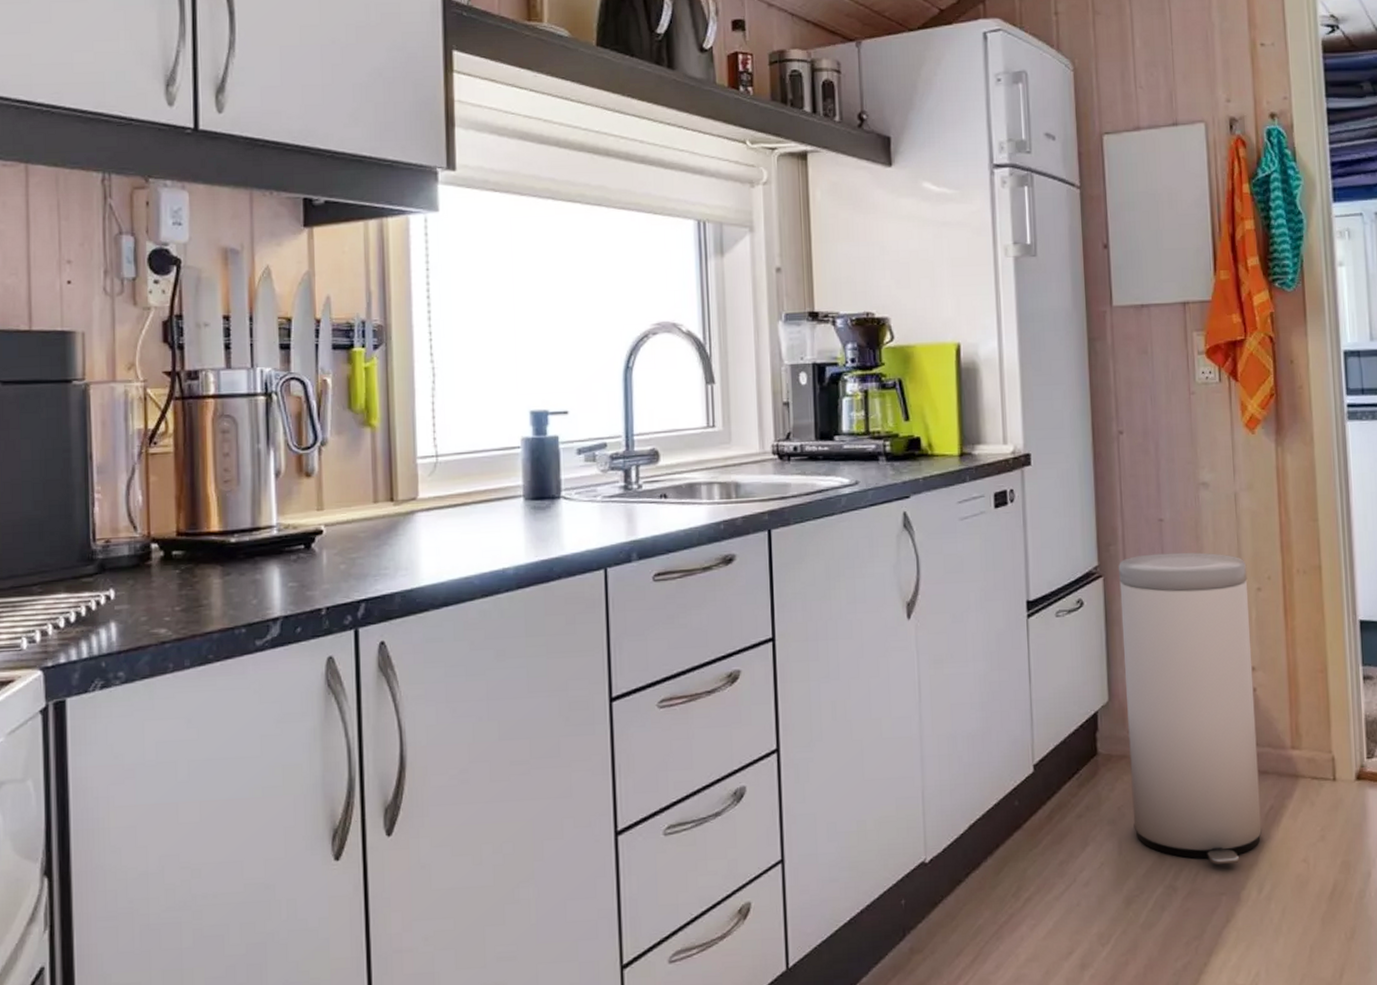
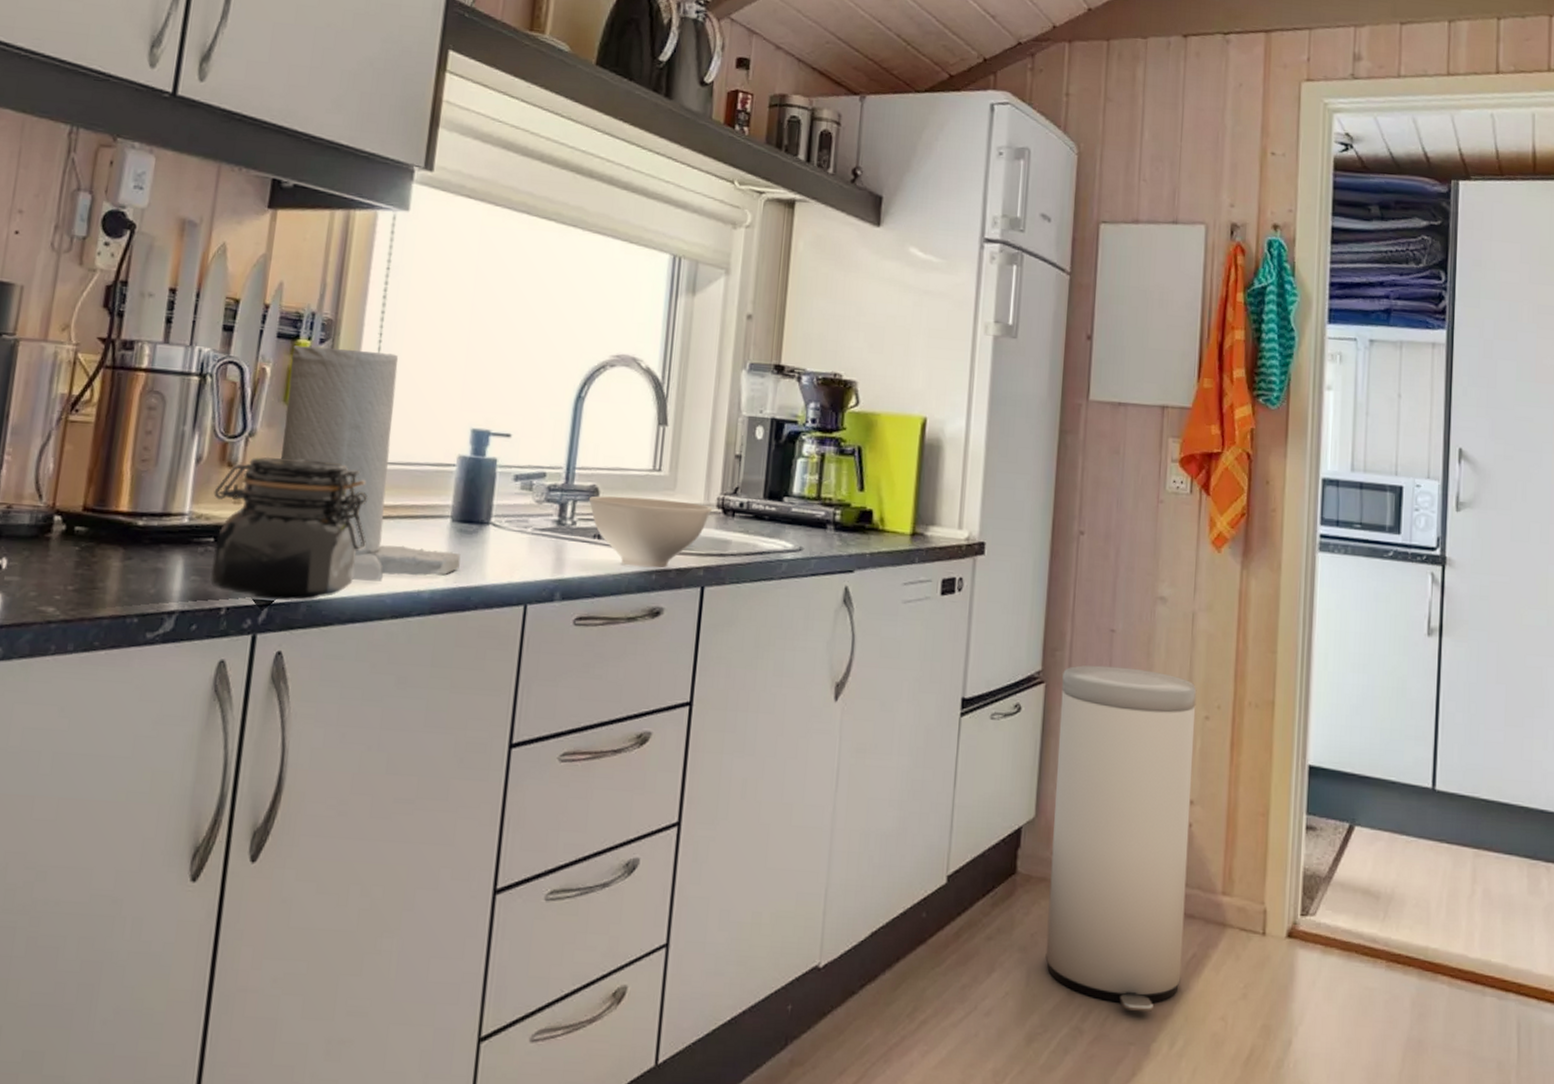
jar: none [297,459,447,596] -> present [210,456,368,601]
paper towel: none [349,350,538,566] -> present [280,345,461,582]
bowl: none [650,452,769,520] -> present [588,495,713,569]

